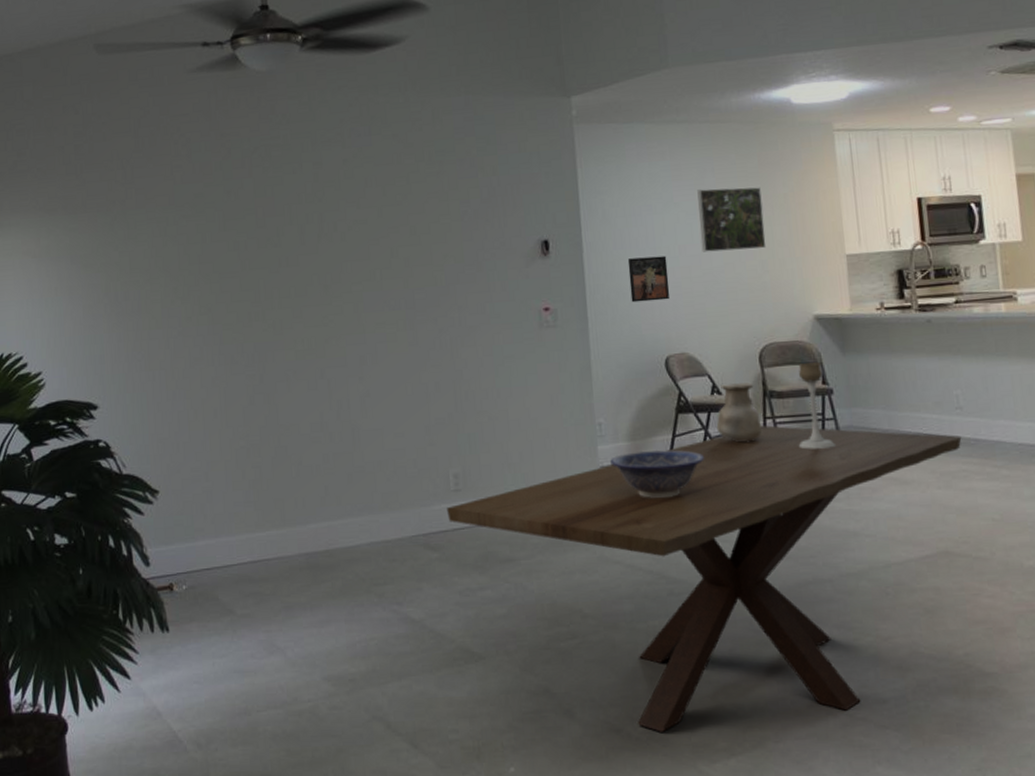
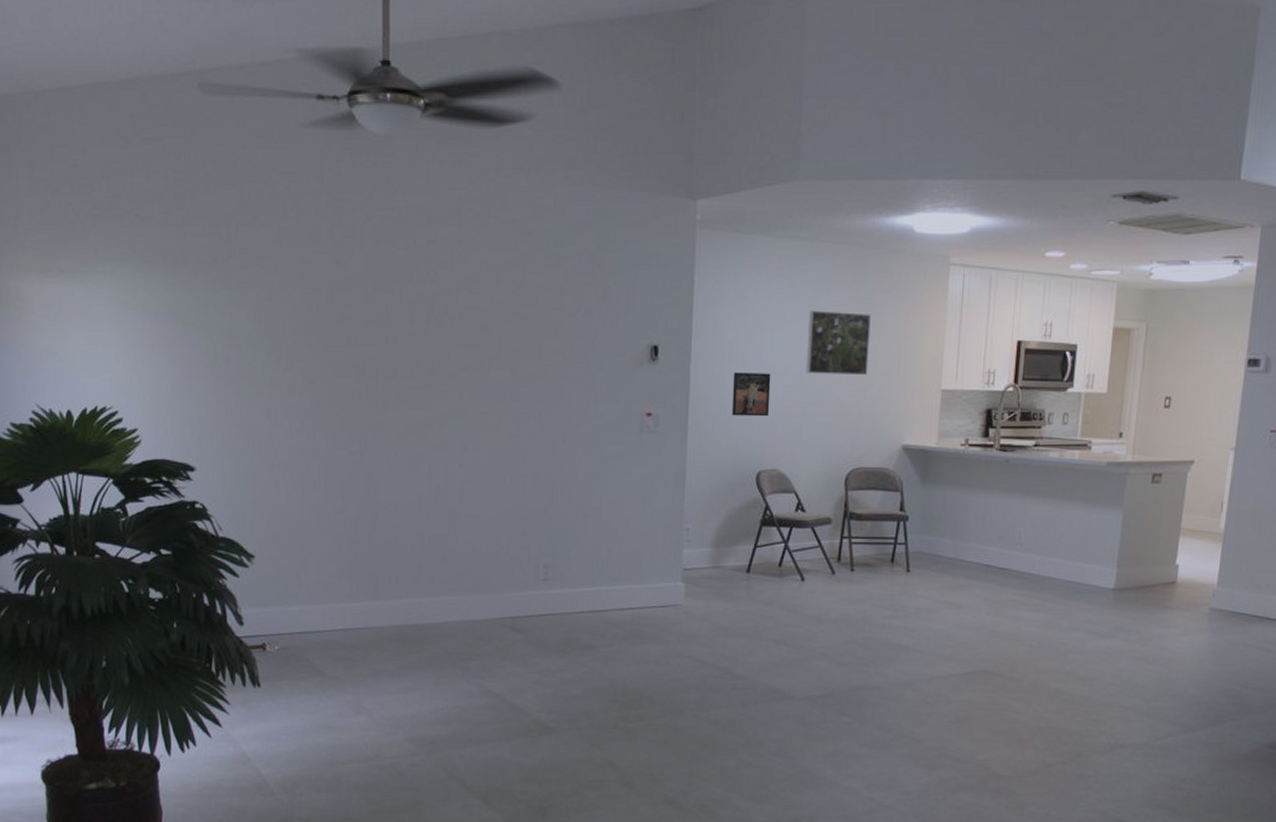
dining table: present [447,425,962,732] -> none [534,544,1017,806]
decorative bowl: present [610,449,704,499] -> none [693,557,781,603]
vase: present [716,382,762,443] -> none [796,502,838,558]
candle holder: present [798,362,835,450] -> none [869,489,902,570]

